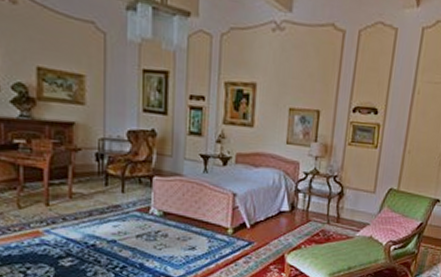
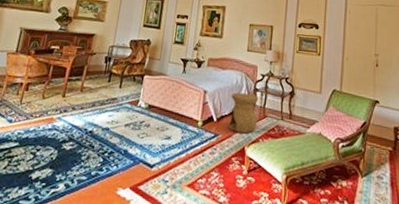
side table: none [264,195,301,240] -> present [228,93,259,134]

